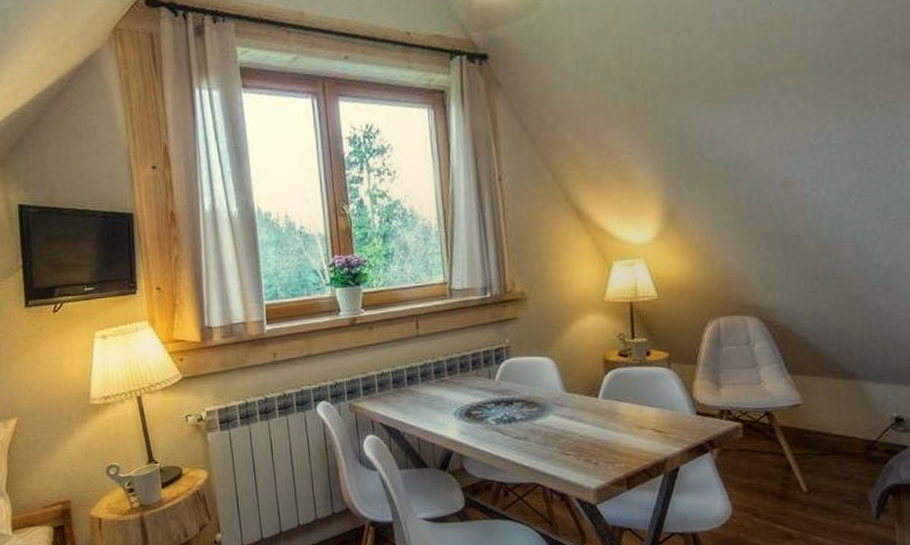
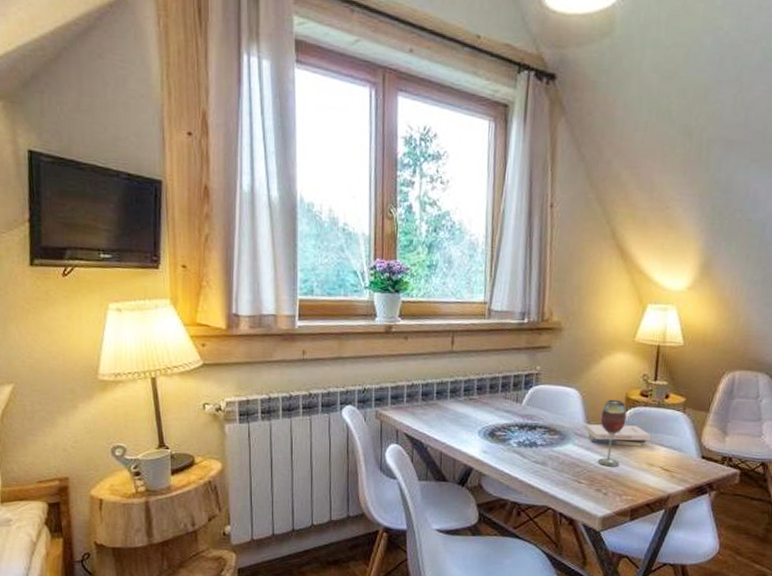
books: none [563,388,638,411] -> present [584,424,652,447]
wineglass: none [579,363,608,435] -> present [598,399,627,467]

